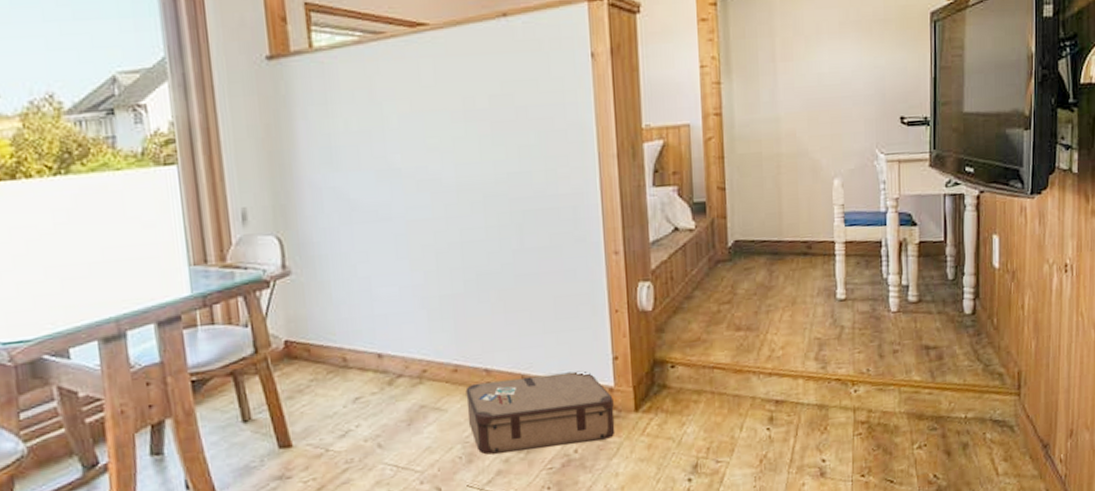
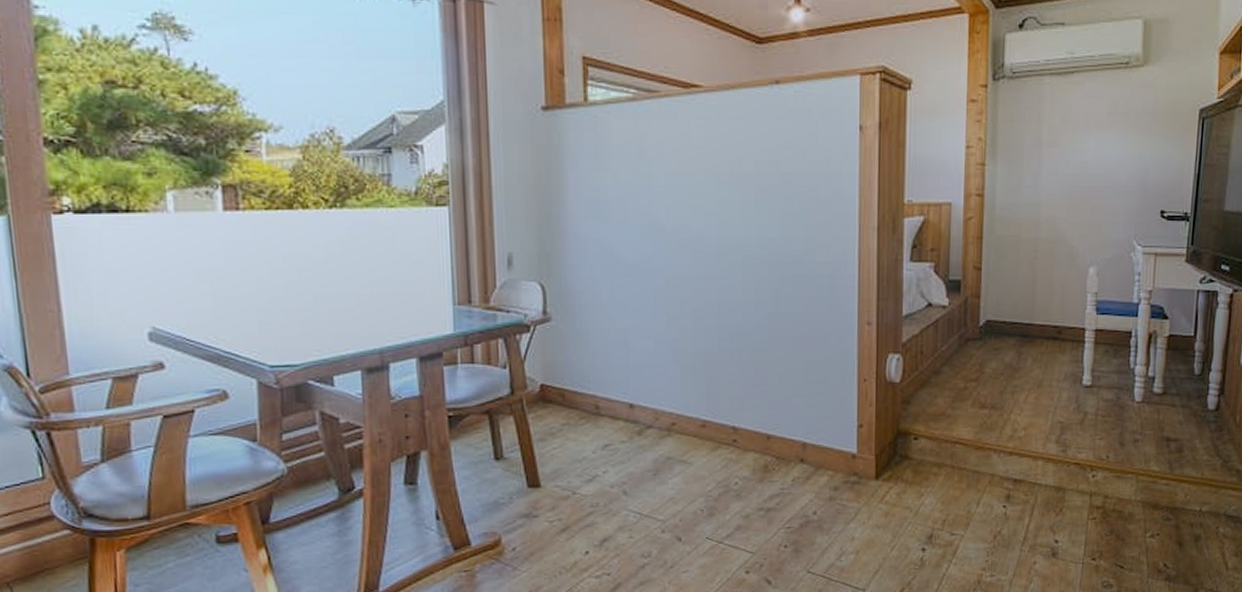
suitcase: present [465,371,615,455] -> none [712,435,855,510]

